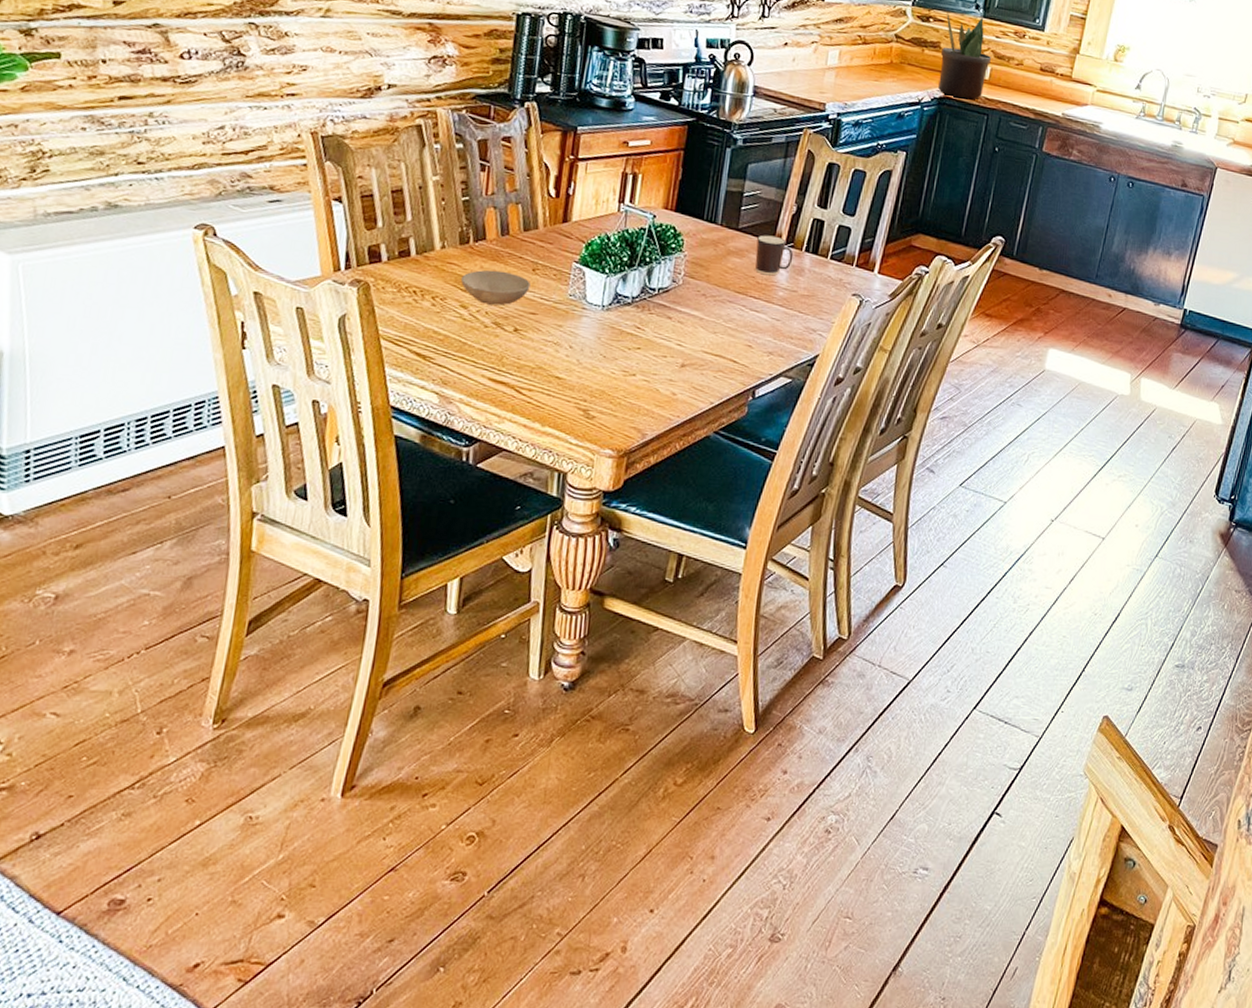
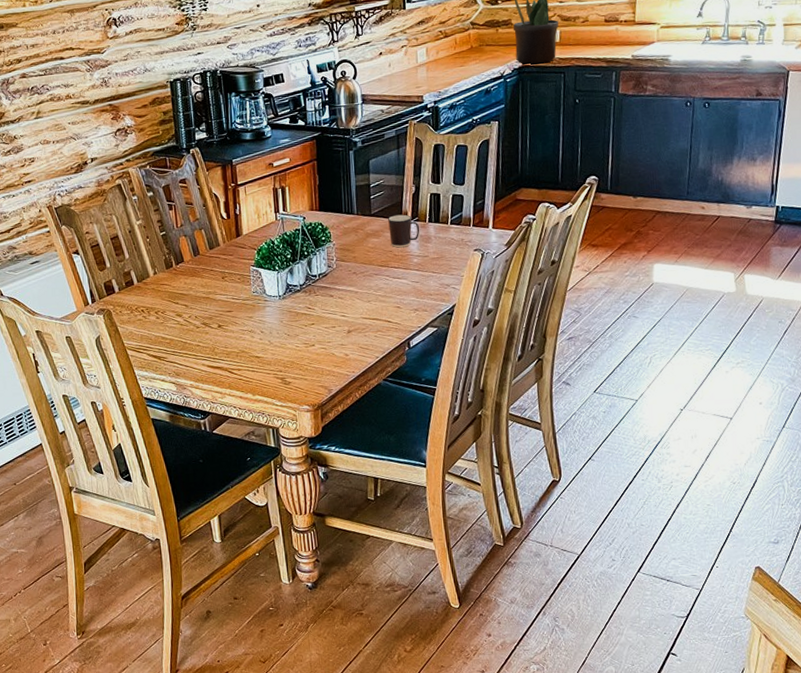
bowl: present [460,270,531,306] -> none [172,283,223,311]

